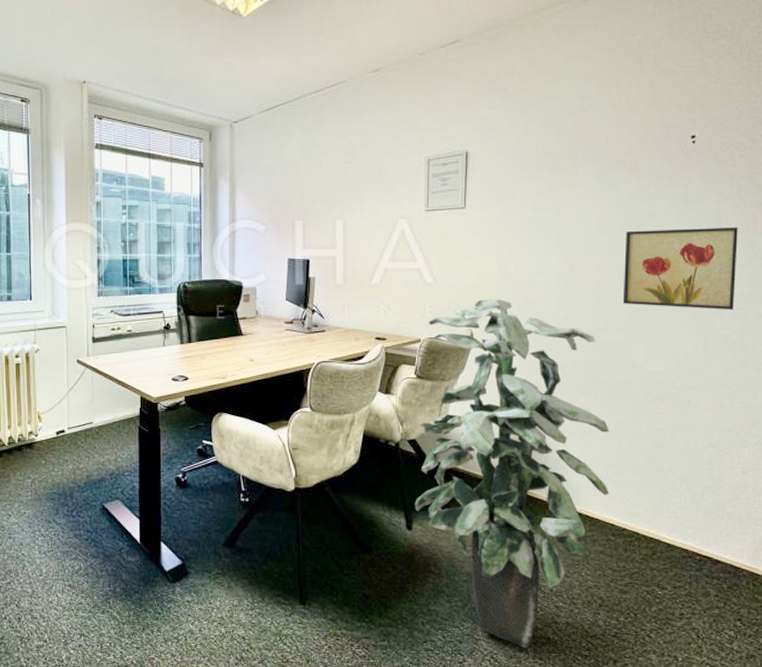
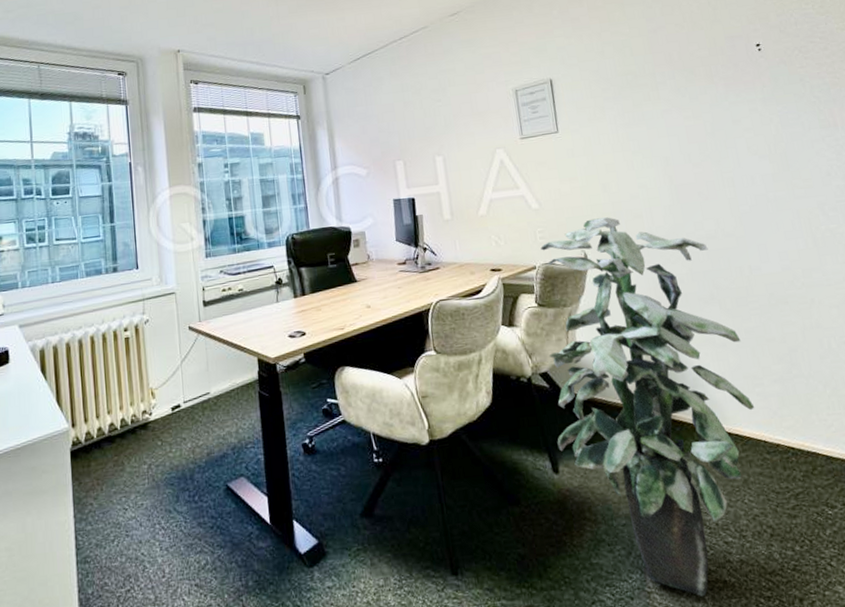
wall art: present [622,226,738,310] -> none [715,123,834,209]

